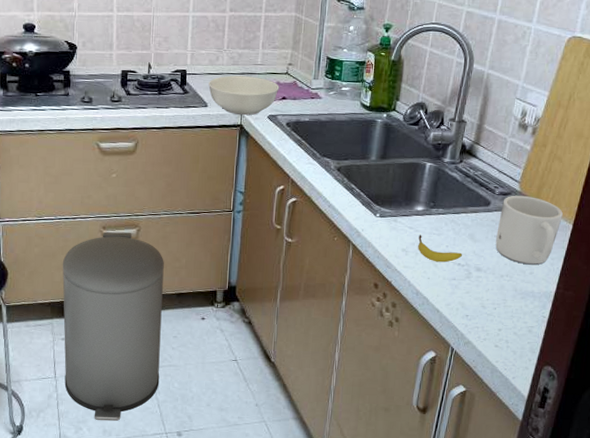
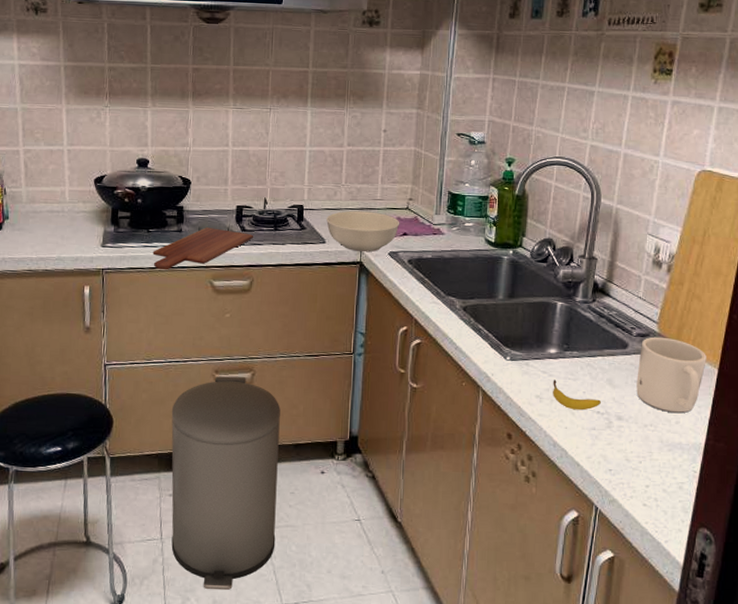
cutting board: none [41,91,138,133] -> present [152,227,253,270]

